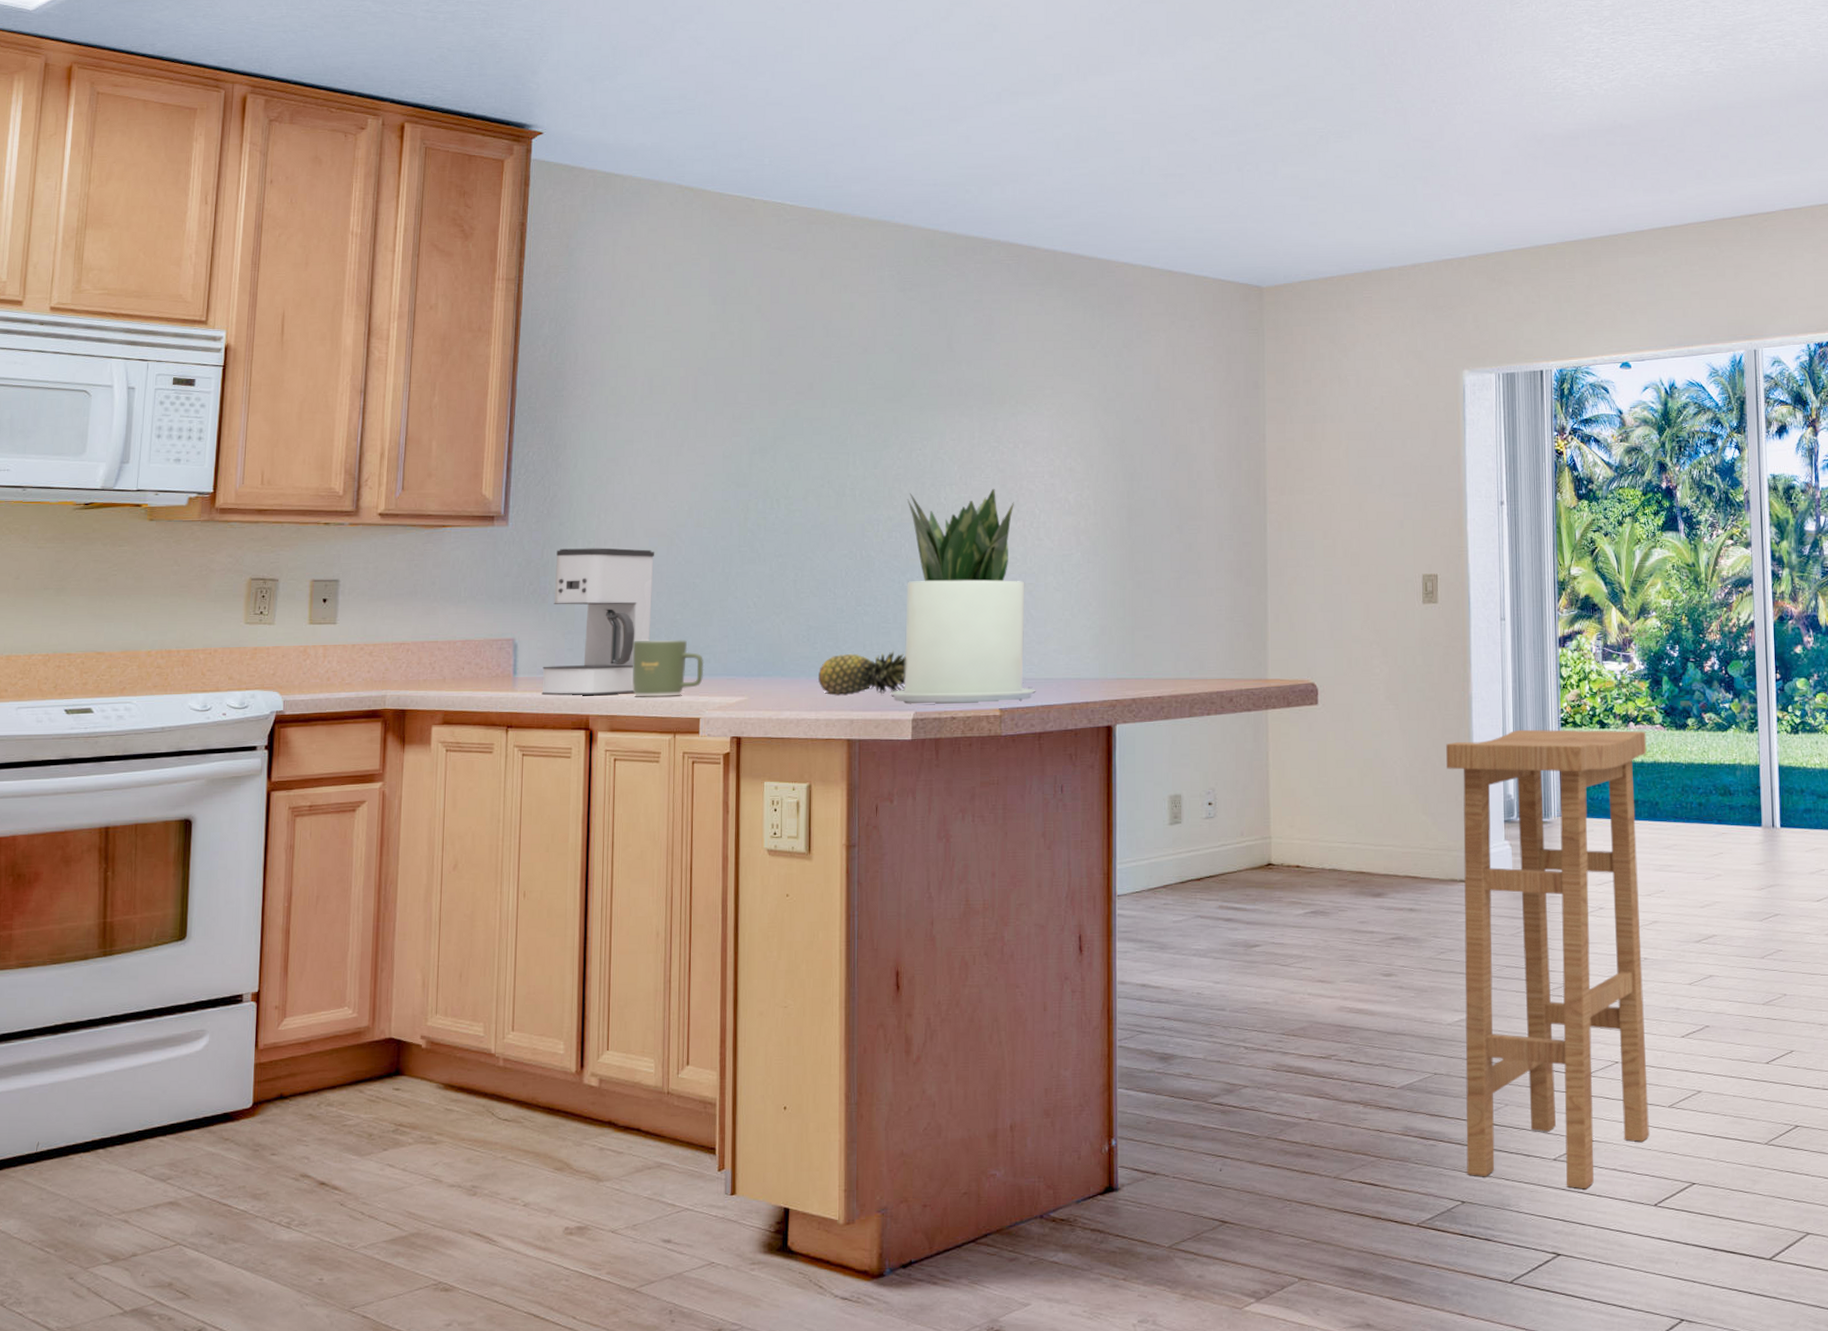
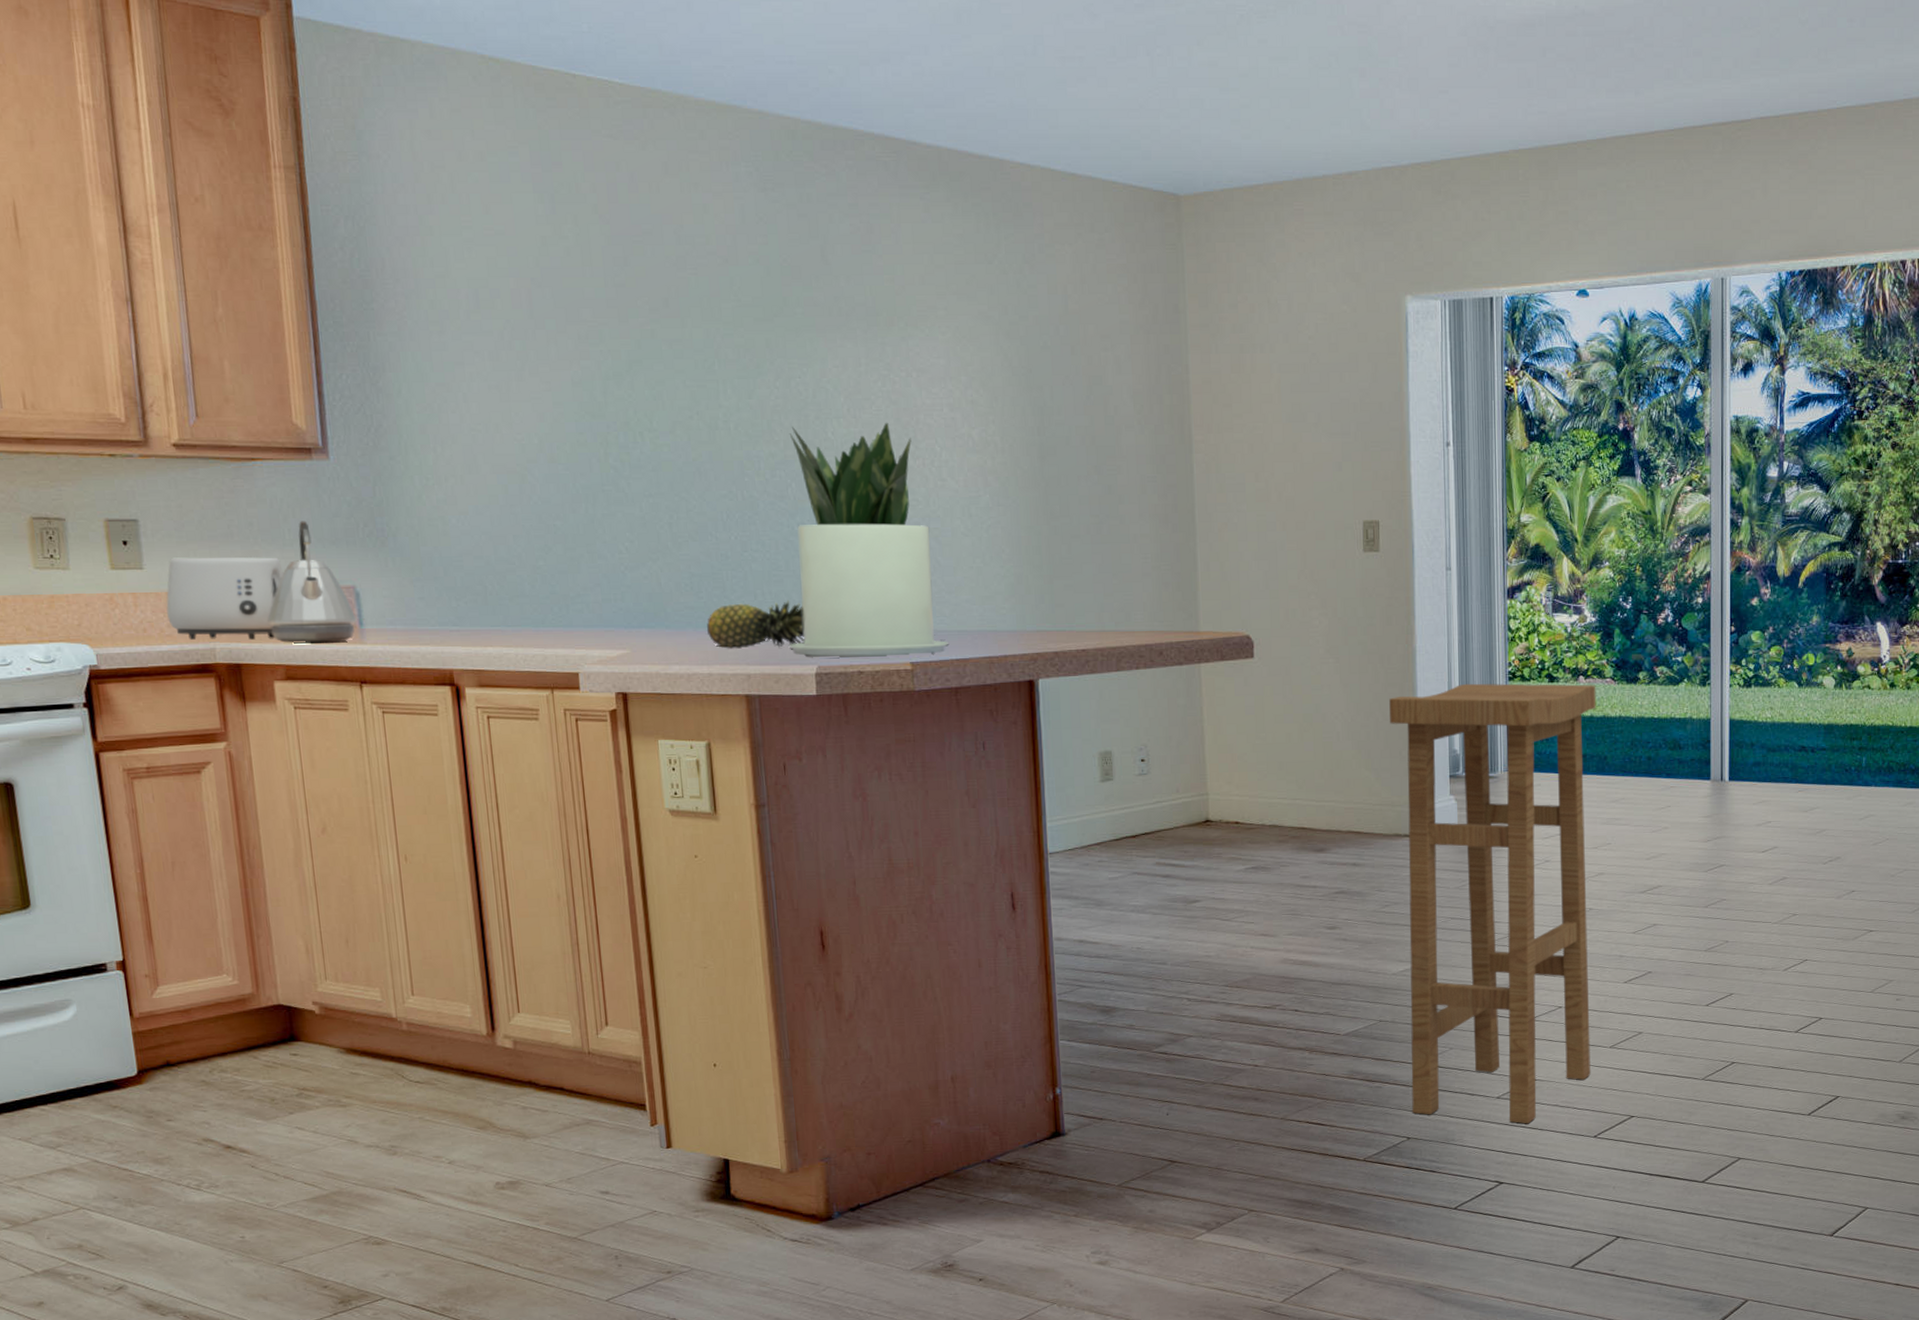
toaster: none [350,612,455,688] -> present [166,557,284,640]
kettle: none [435,580,512,690] -> present [267,521,357,643]
coffee maker: present [541,548,655,696] -> none [390,485,511,649]
mug: present [632,639,704,697] -> none [492,587,578,650]

